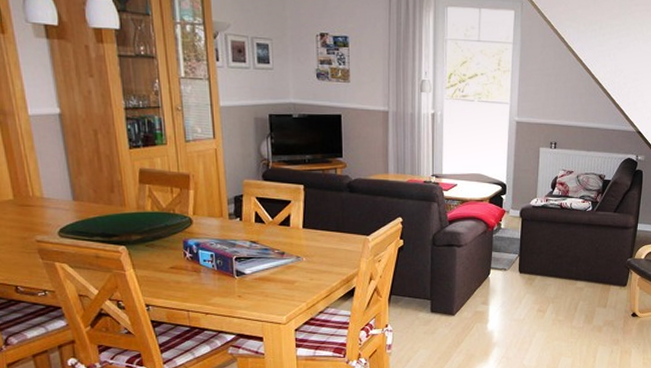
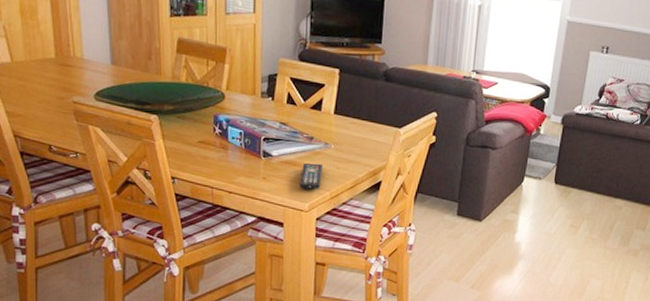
remote control: none [275,277,297,303] -> present [300,163,323,190]

